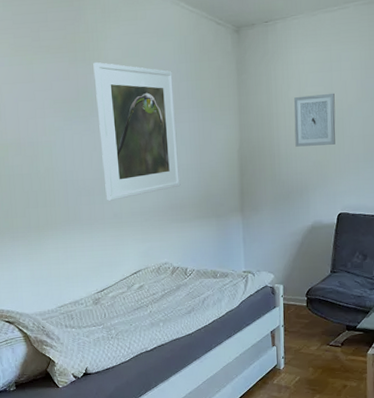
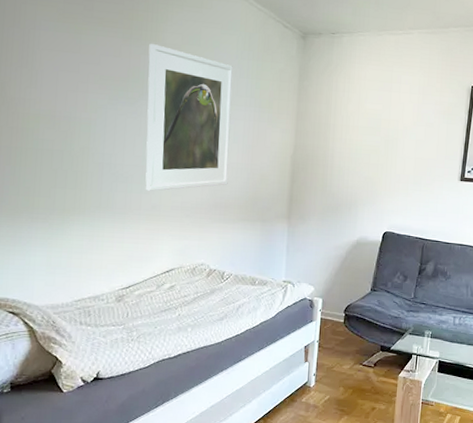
wall art: present [293,93,336,147] -> none [349,111,392,163]

